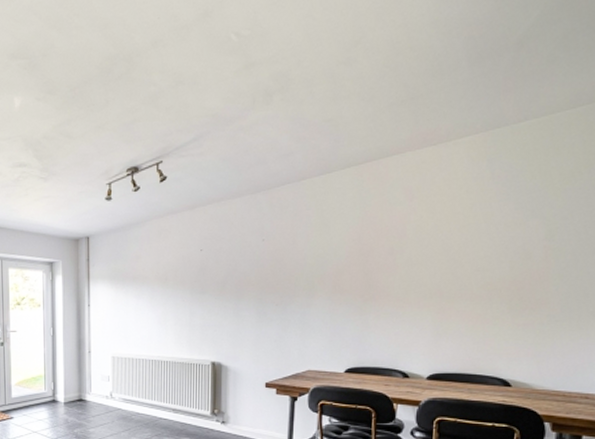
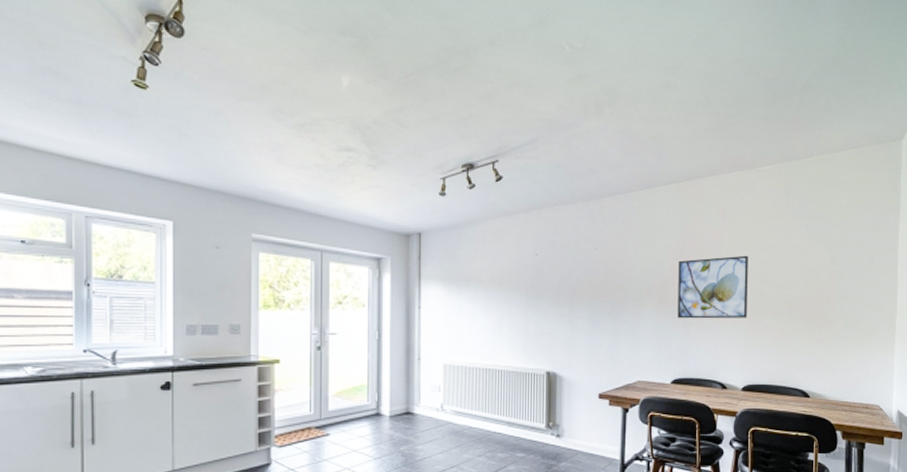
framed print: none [353,237,440,307] -> present [677,255,748,319]

